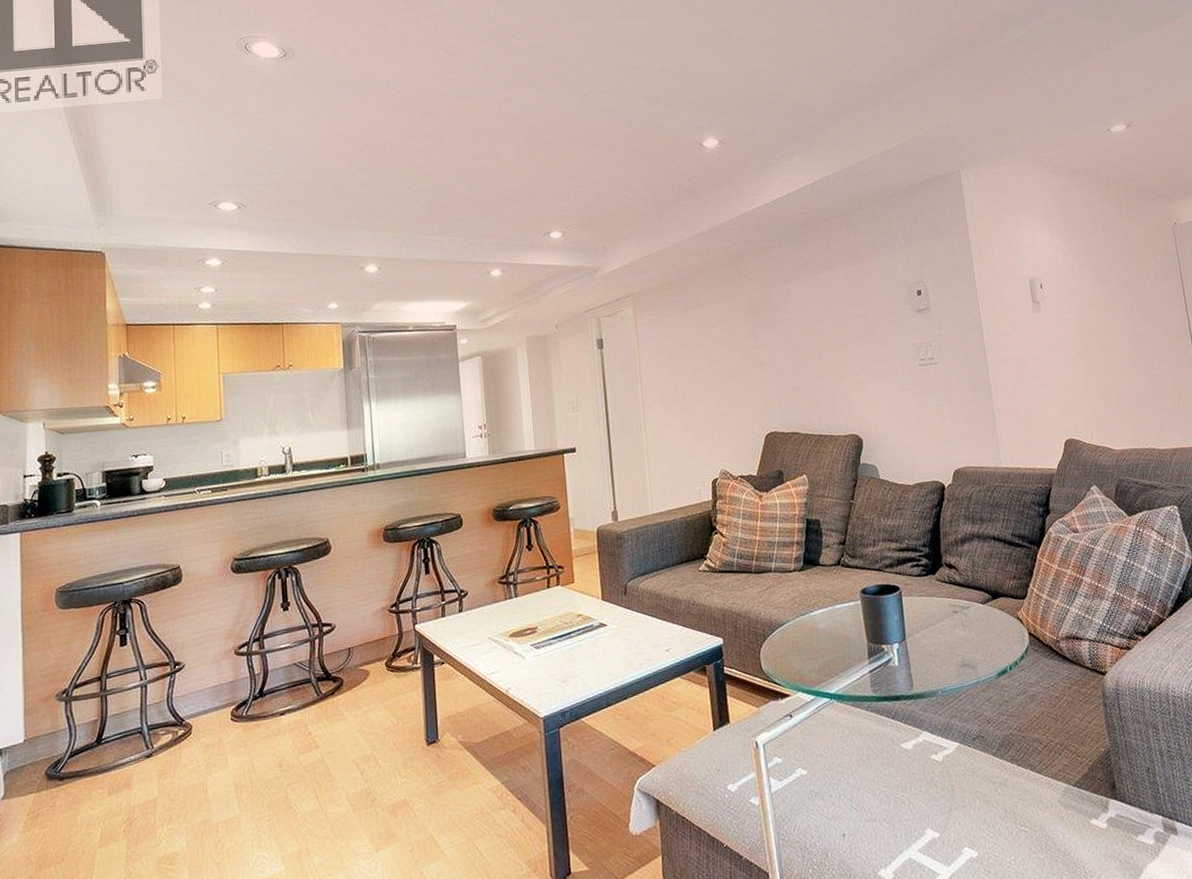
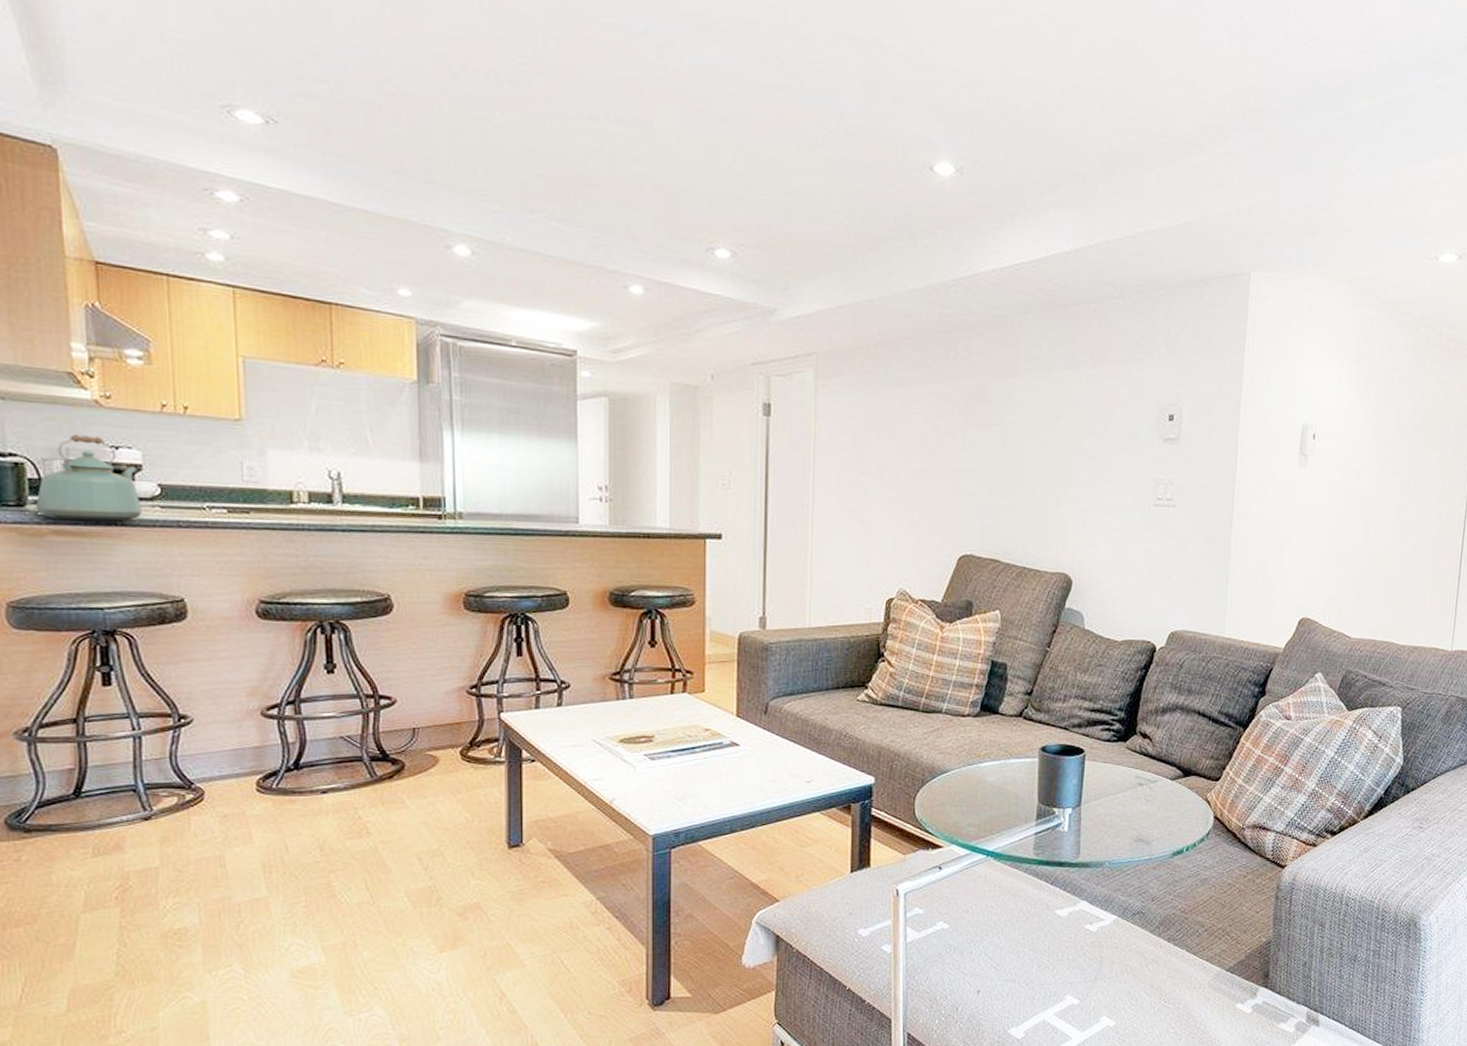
kettle: none [79,450,152,518] -> present [35,435,142,521]

